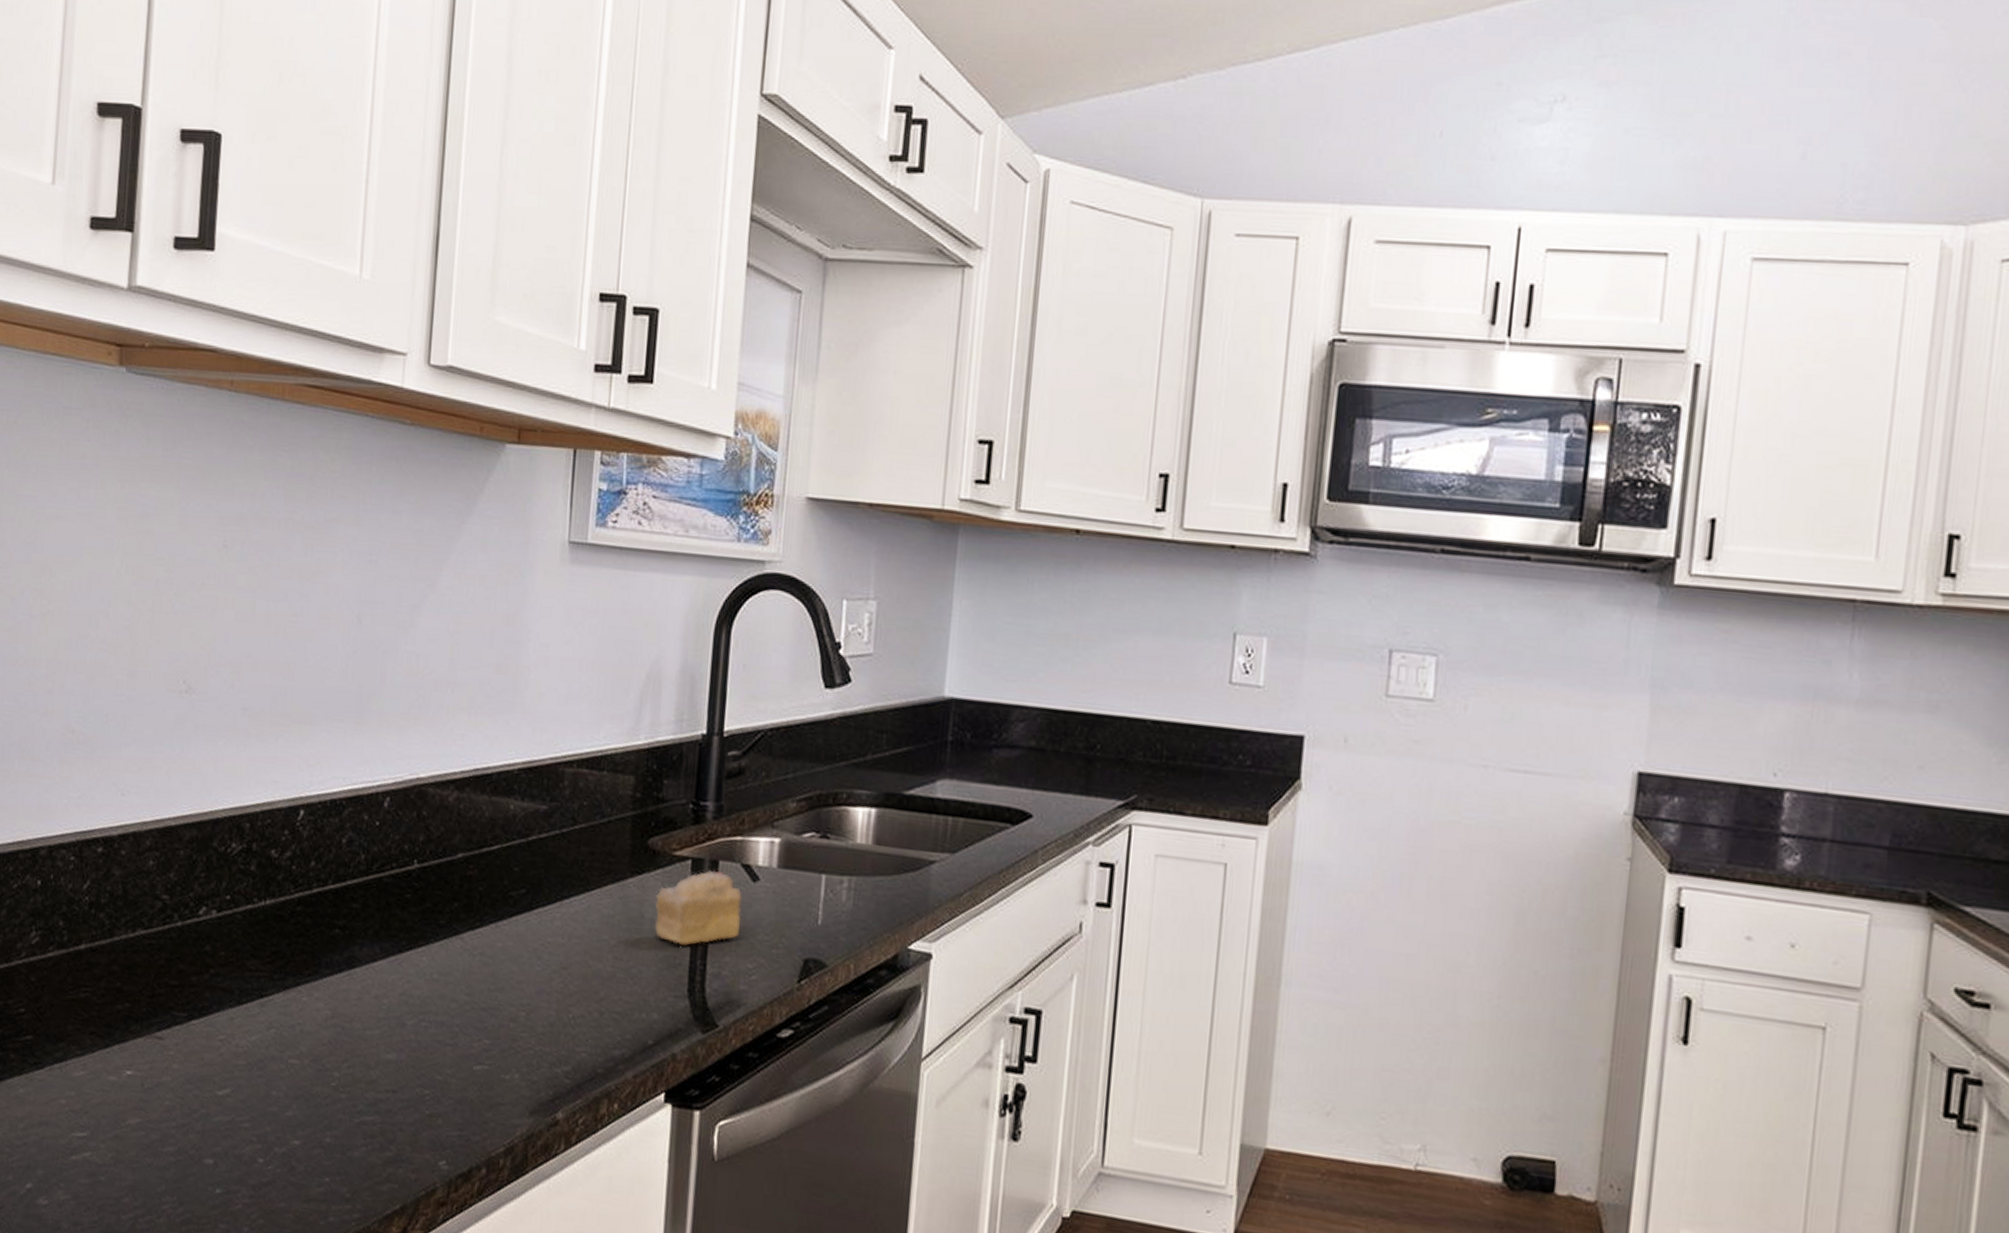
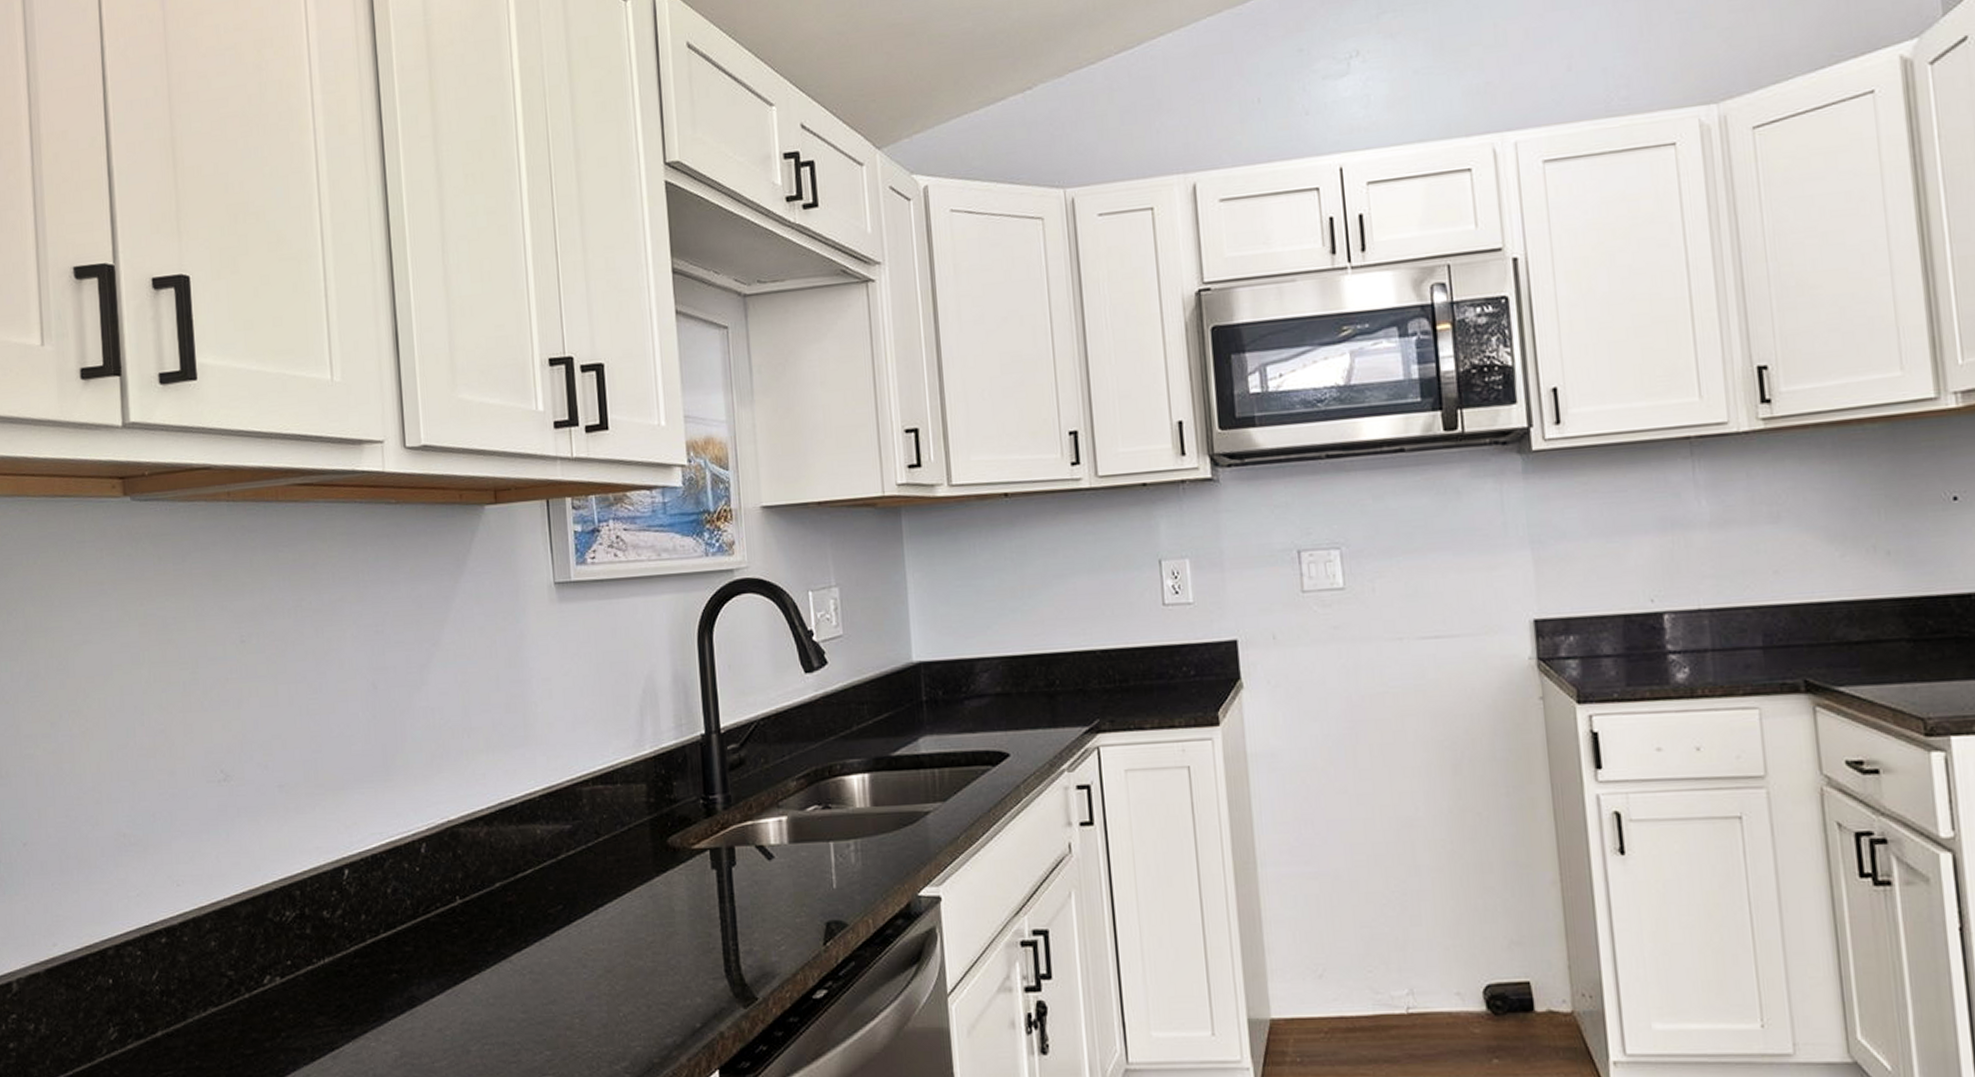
cake slice: present [655,870,742,946] -> none [682,855,764,930]

